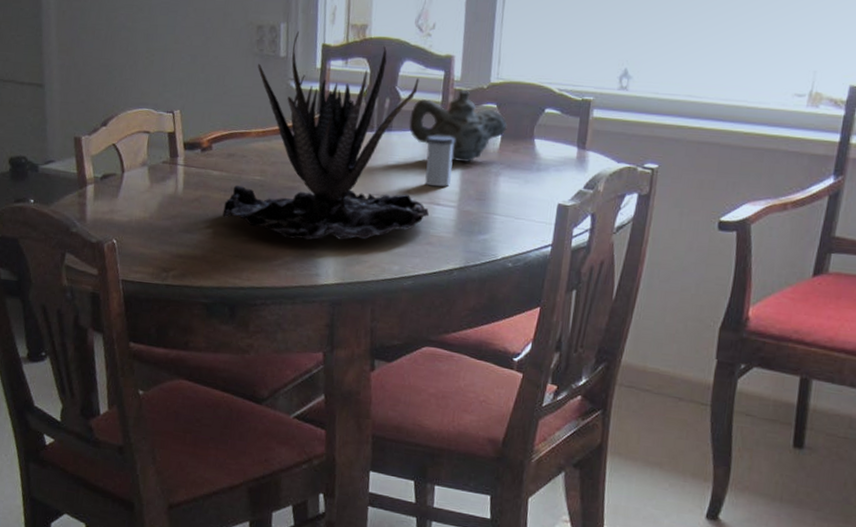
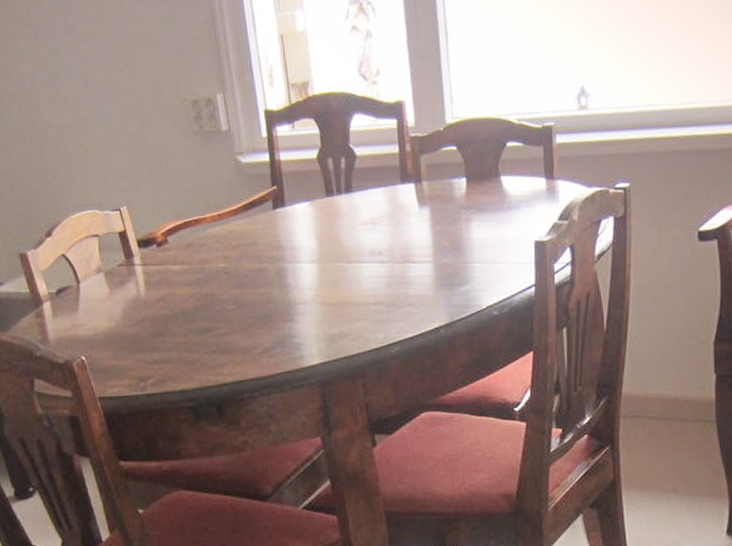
plant: present [222,31,430,241] -> none [191,100,406,324]
teapot: present [409,89,508,163] -> none [369,135,471,214]
salt shaker: present [424,135,456,187] -> none [391,188,423,244]

